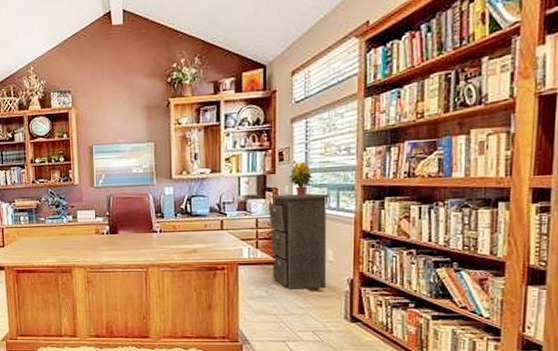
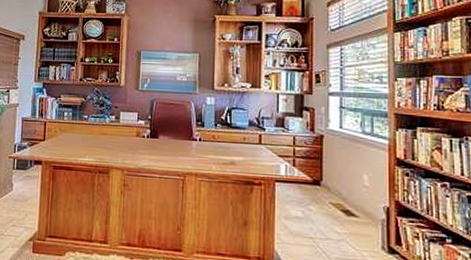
filing cabinet: present [268,193,329,289] -> none [306,115,364,215]
potted plant: present [288,161,313,197] -> none [325,85,348,119]

